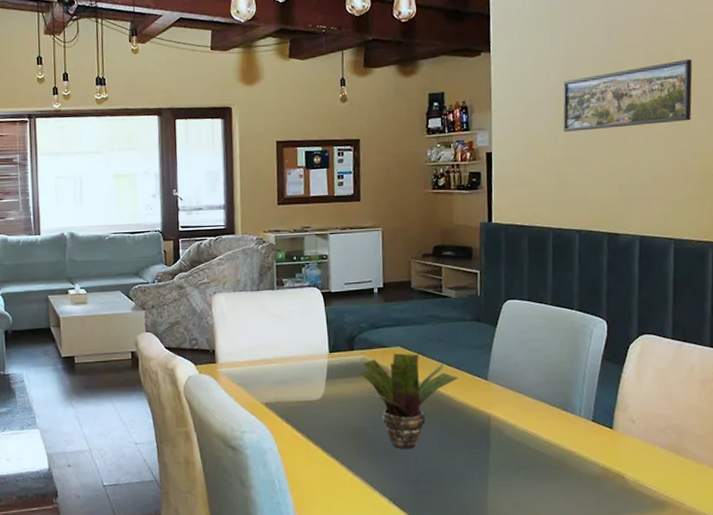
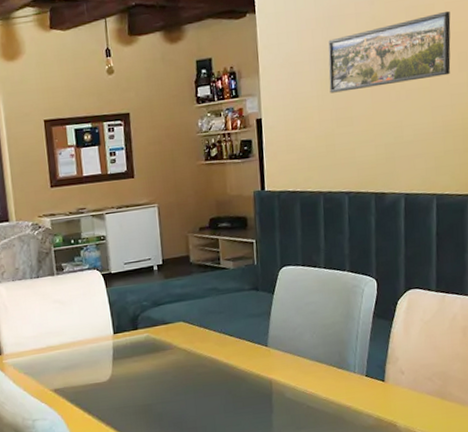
potted plant: present [353,353,459,450] -> none [139,327,240,421]

